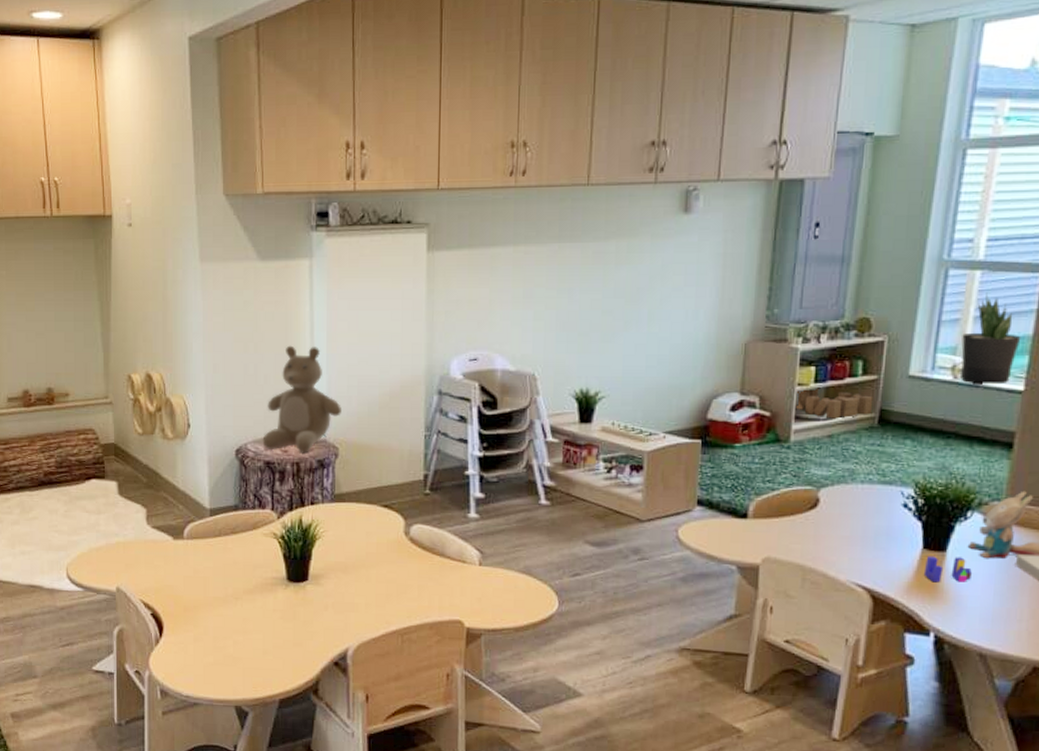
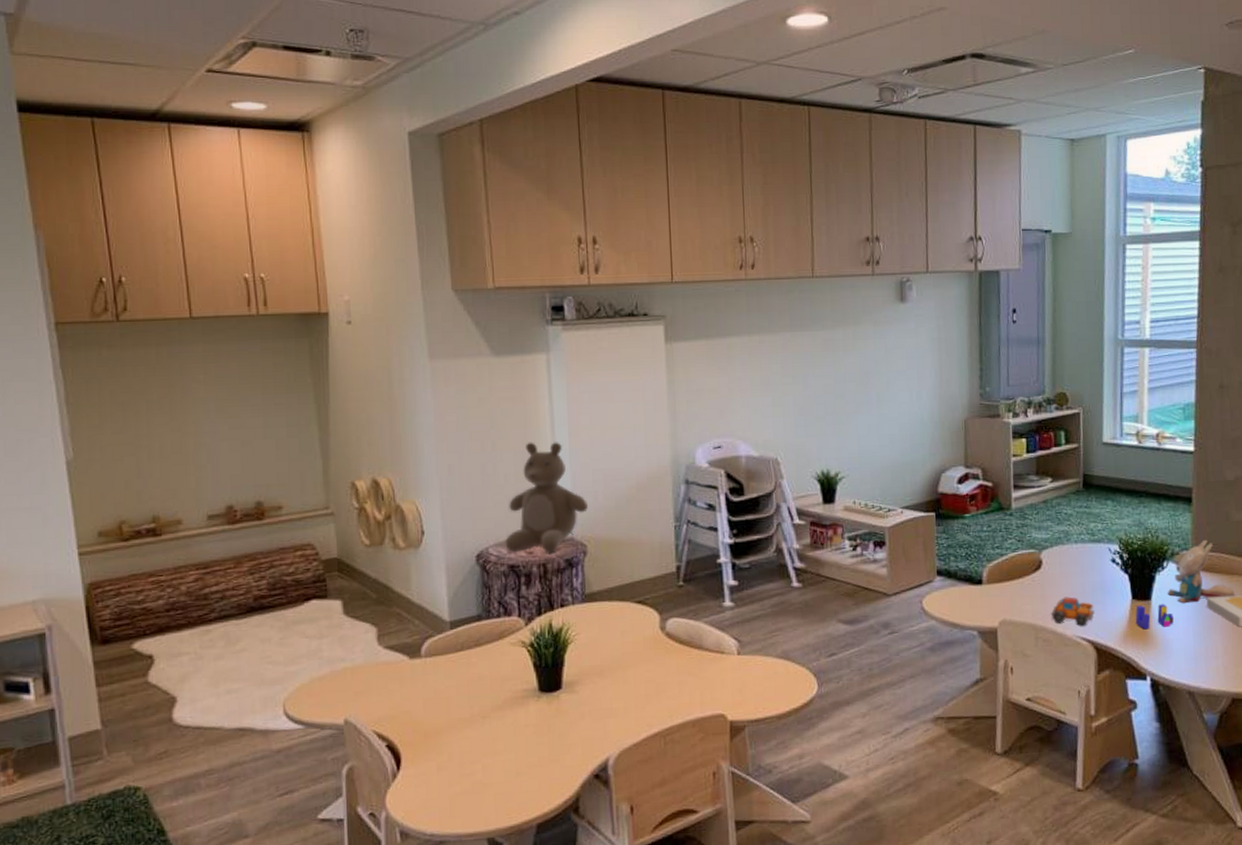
wooden blocks: present [795,388,873,419] -> none [1012,458,1077,486]
toy car: none [823,539,876,572] -> present [1050,596,1094,626]
planter: present [960,292,1021,385] -> none [1141,367,1187,448]

